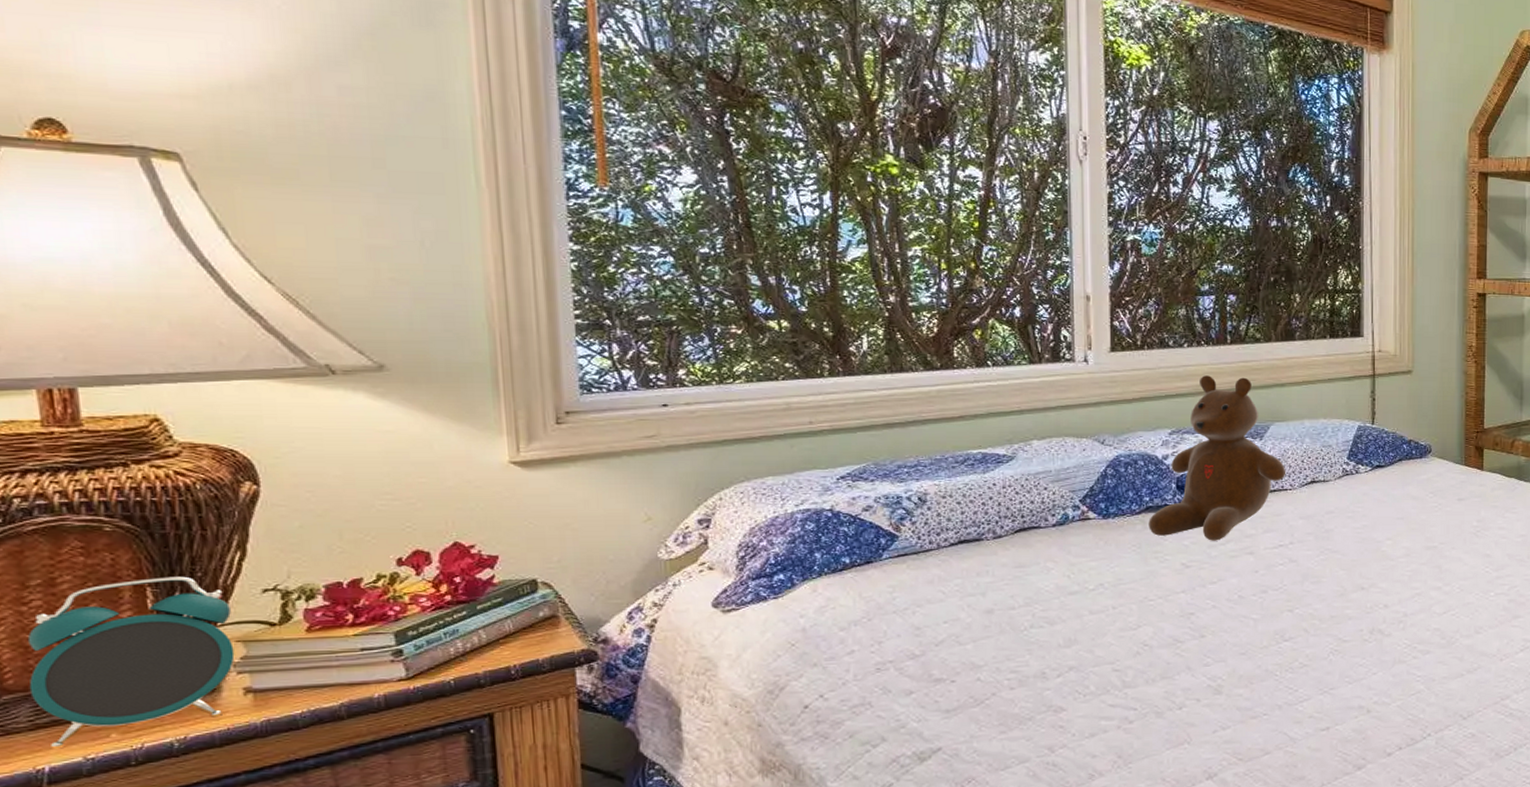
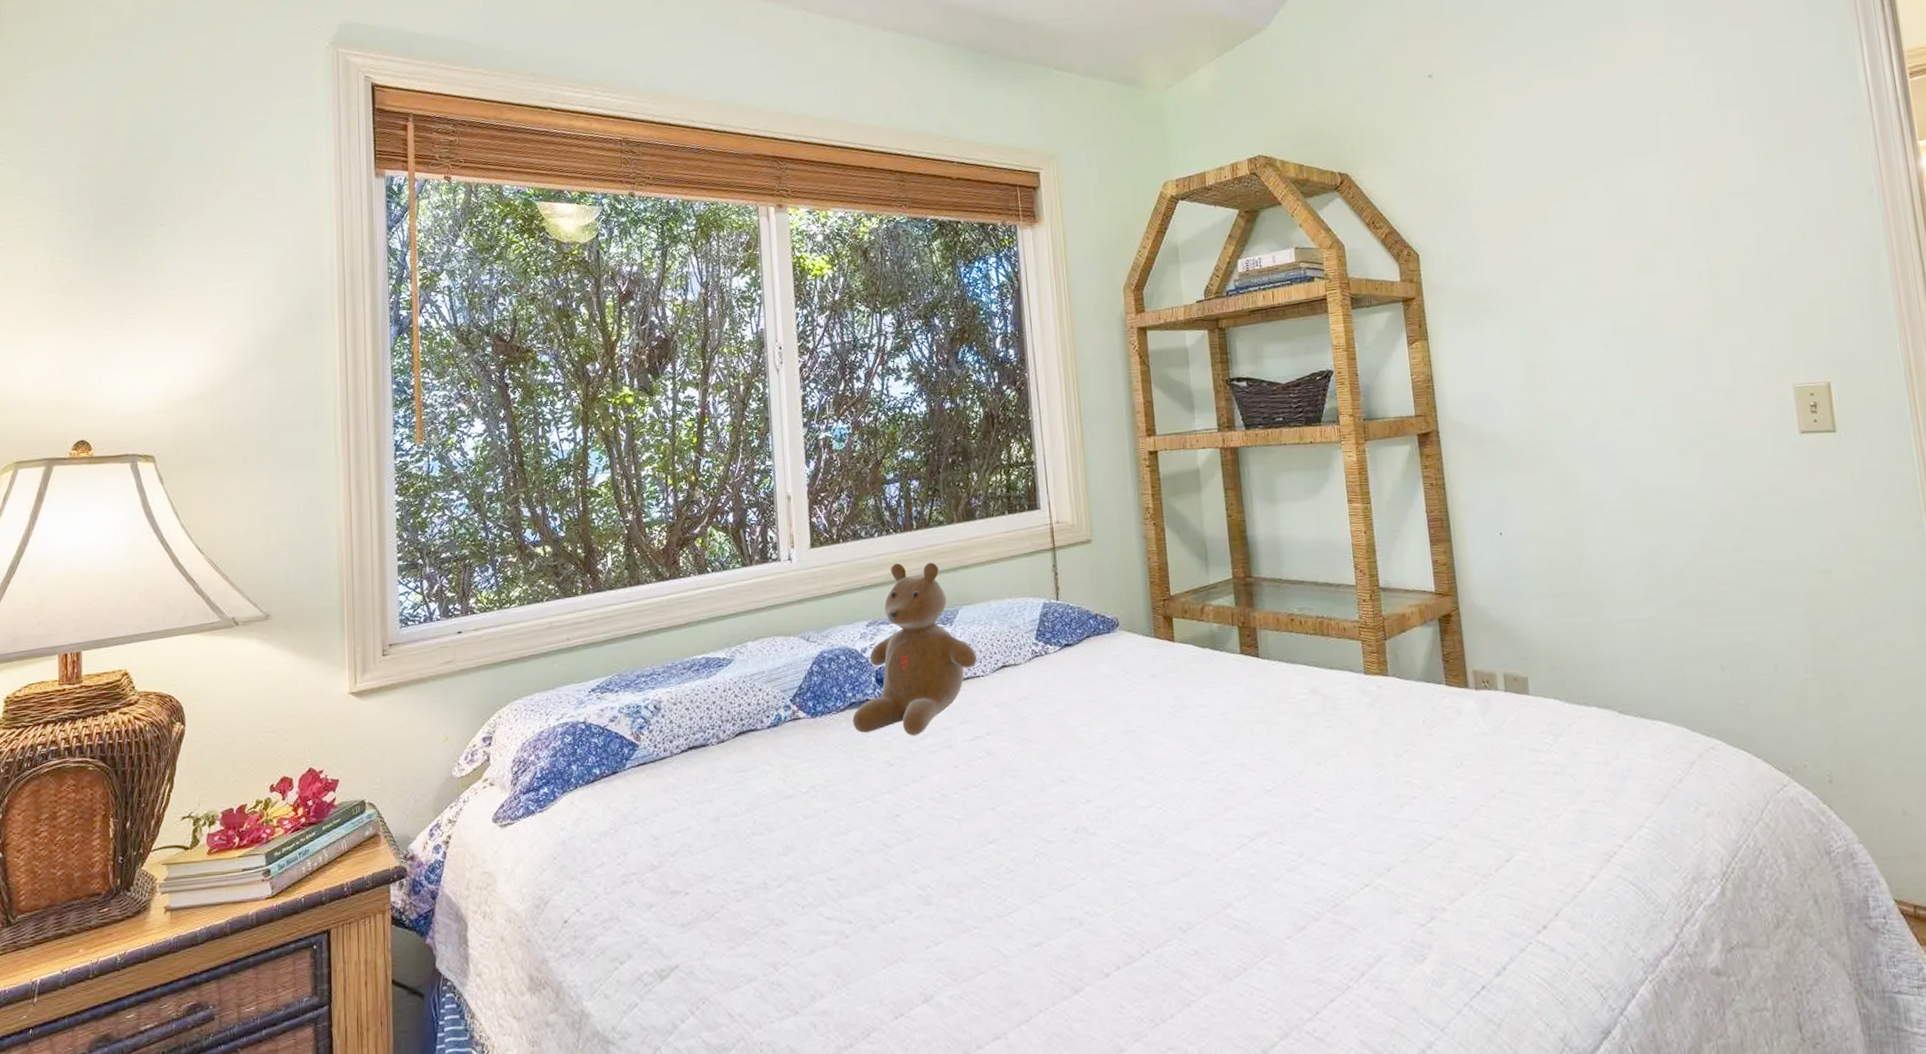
alarm clock: present [27,576,235,749] -> none [34,807,161,963]

